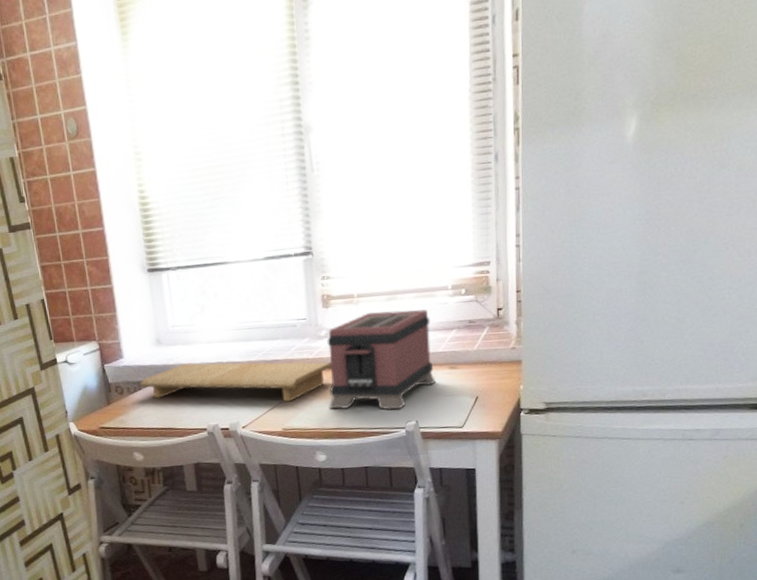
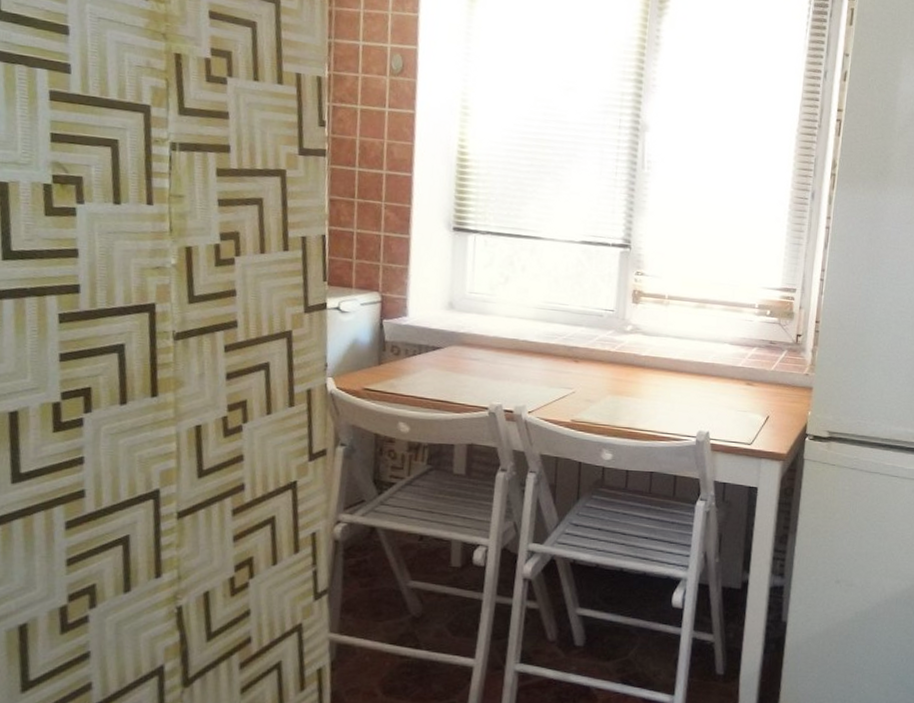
cutting board: present [140,362,332,402] -> none [421,334,633,393]
toaster: present [327,309,436,410] -> none [623,315,735,418]

